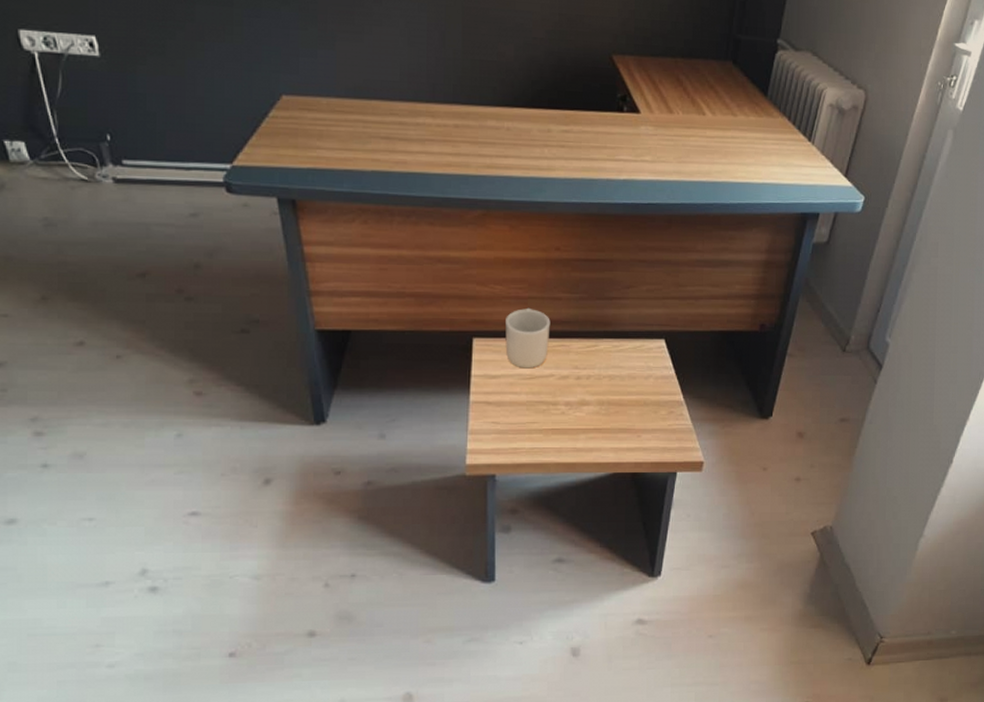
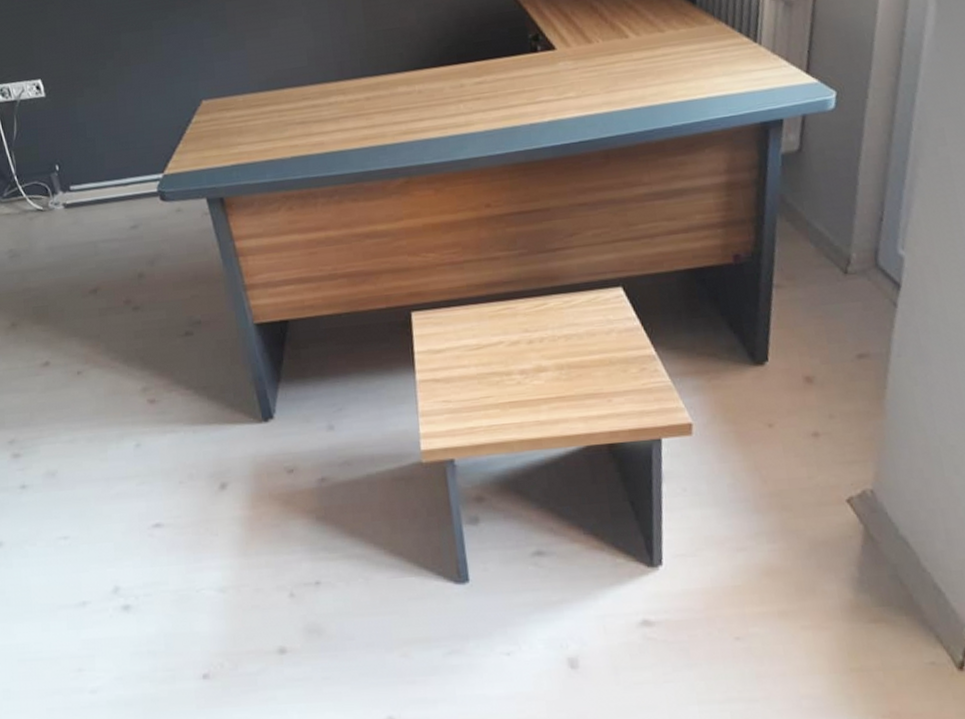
mug: present [505,307,551,369] -> none [443,272,493,339]

